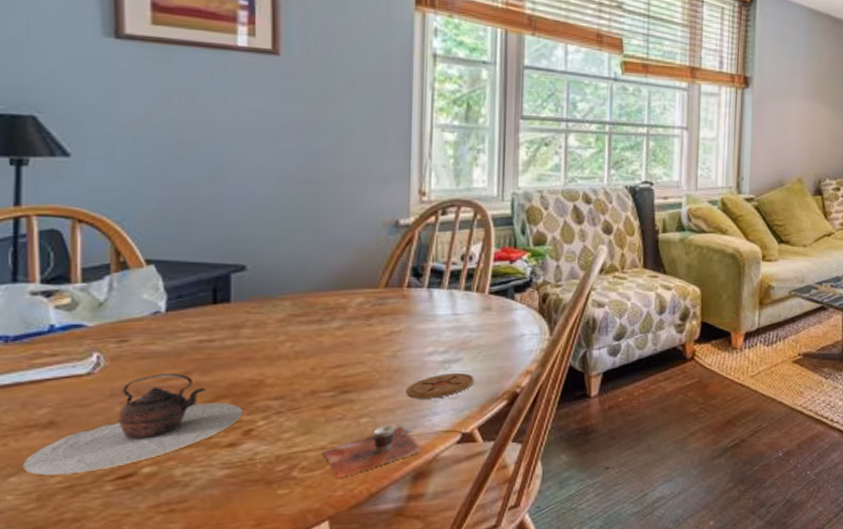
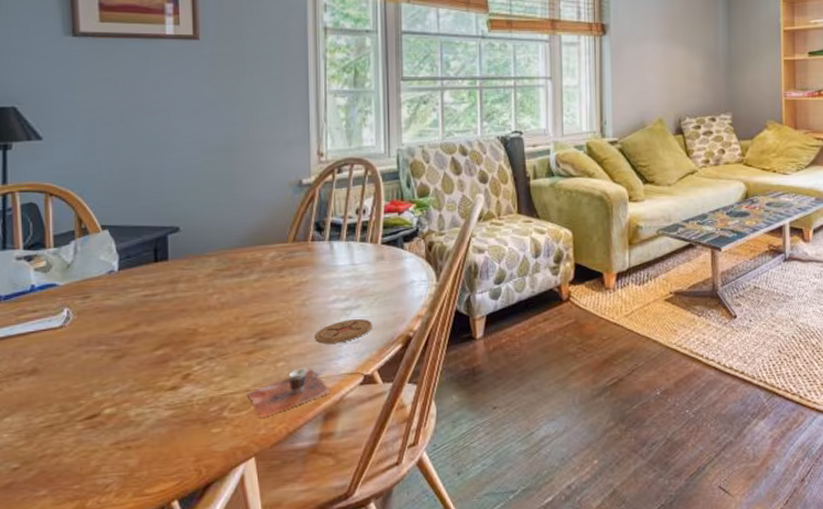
teapot: present [22,374,242,476] -> none [14,325,181,416]

